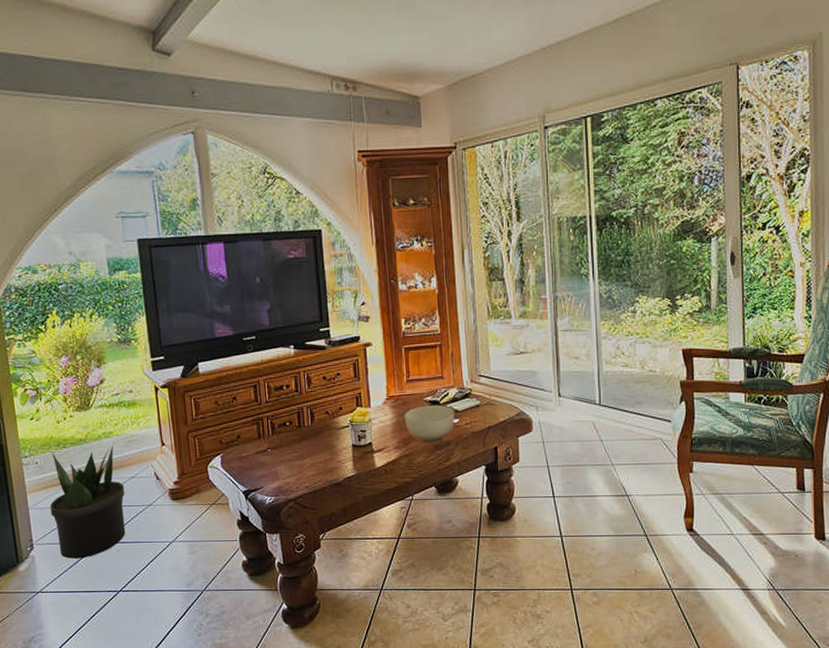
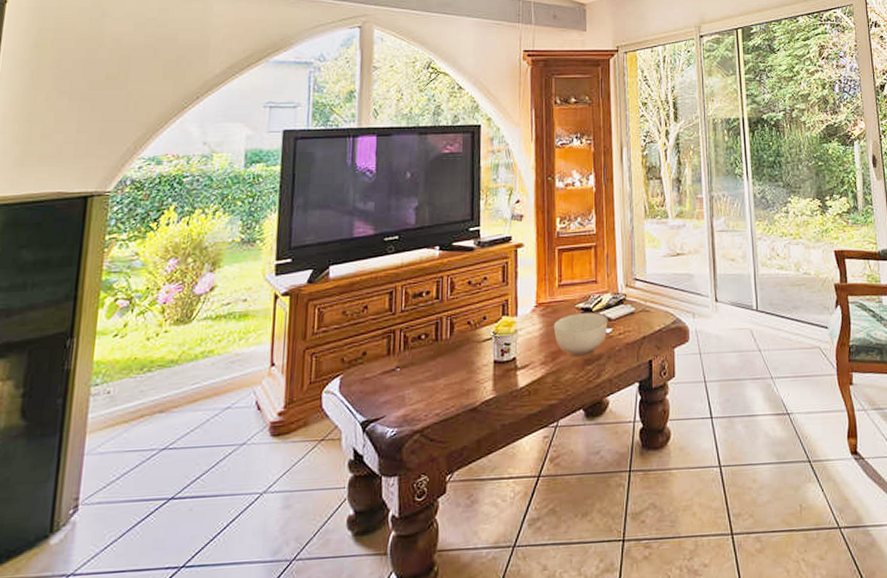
planter: present [50,445,126,559] -> none [112,367,215,523]

